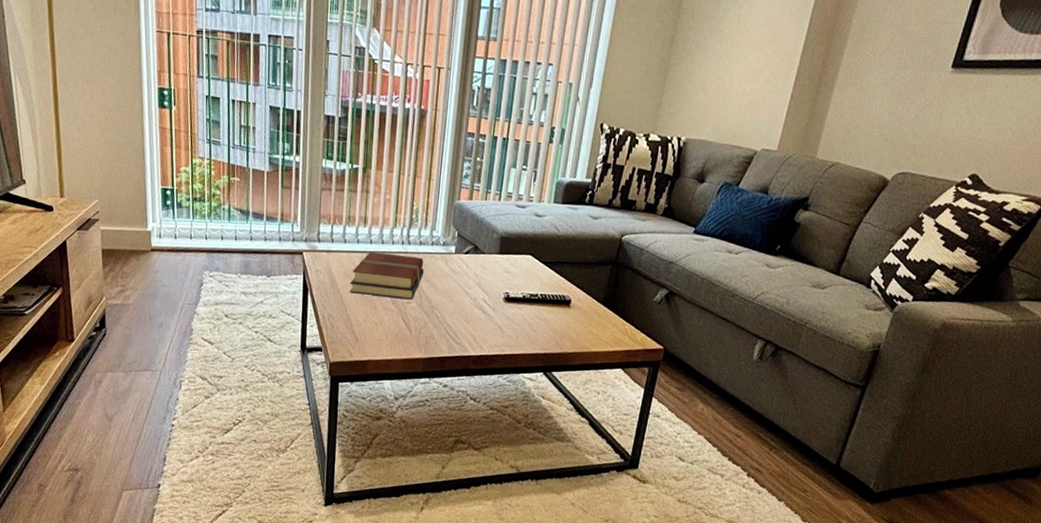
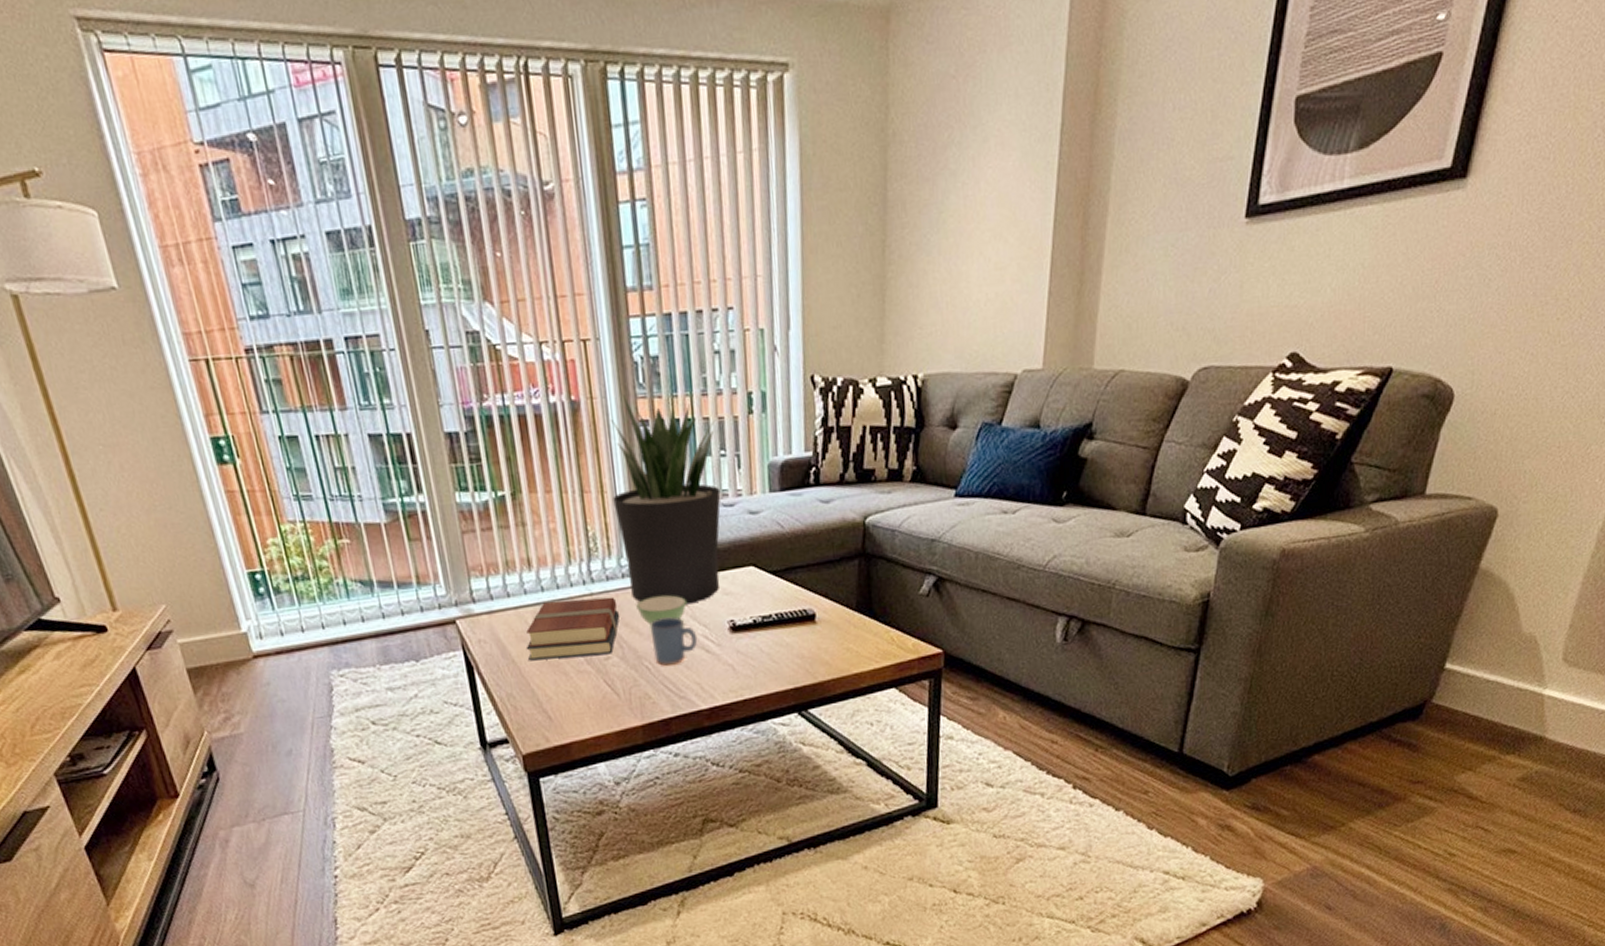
planter: none [436,112,522,274] -> present [612,395,721,605]
bowl: none [438,263,477,284] -> present [636,595,688,626]
mug: none [443,280,479,317] -> present [649,617,698,666]

